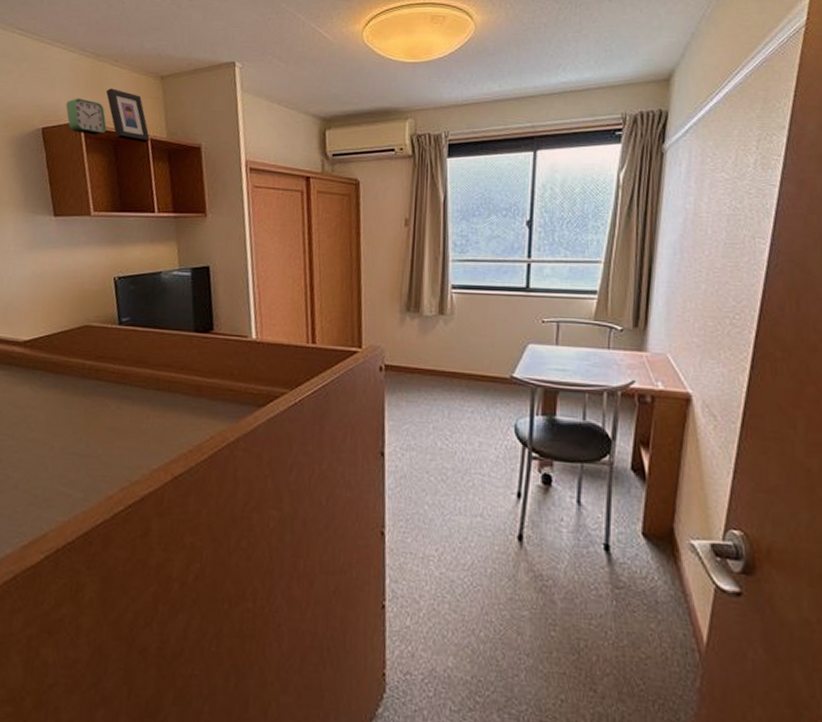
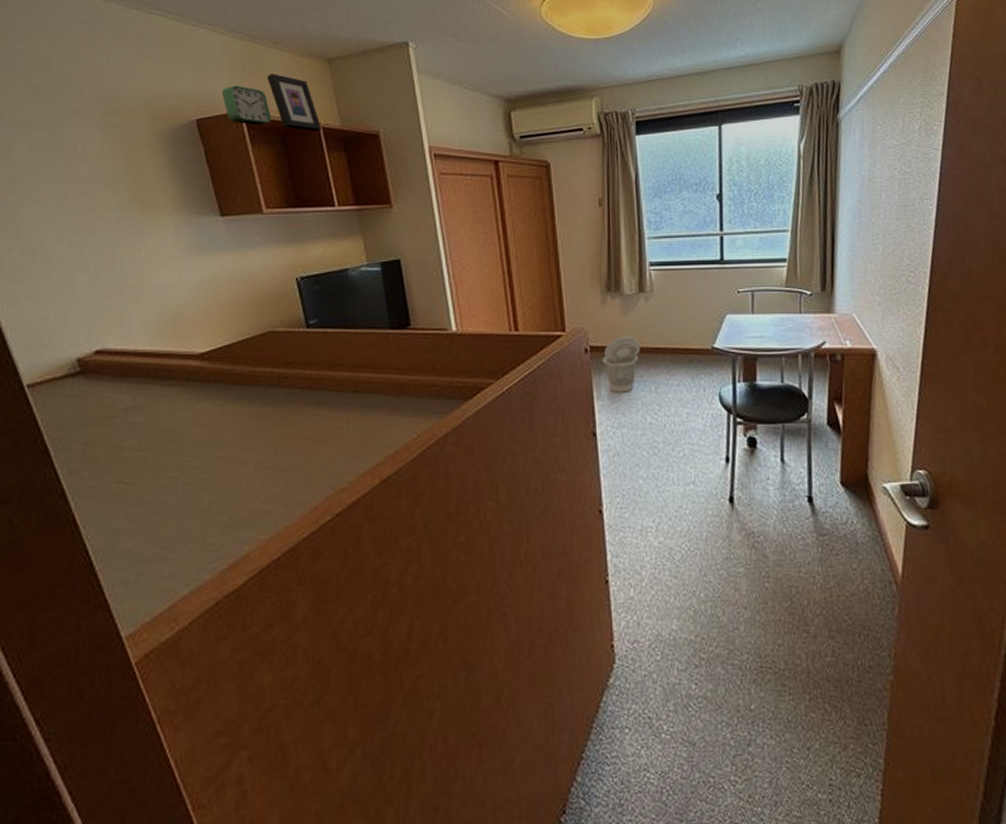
laundry basket: none [396,357,436,415] -> present [602,336,641,393]

